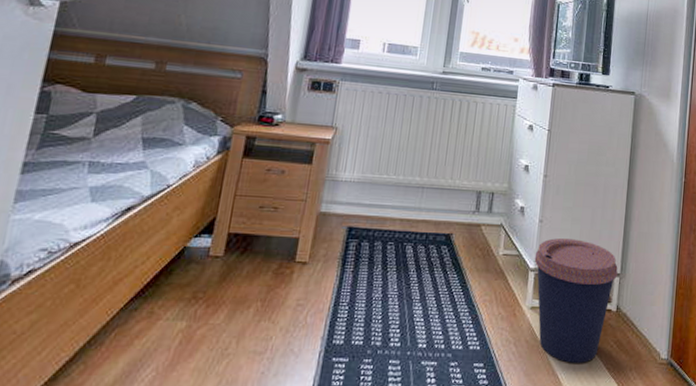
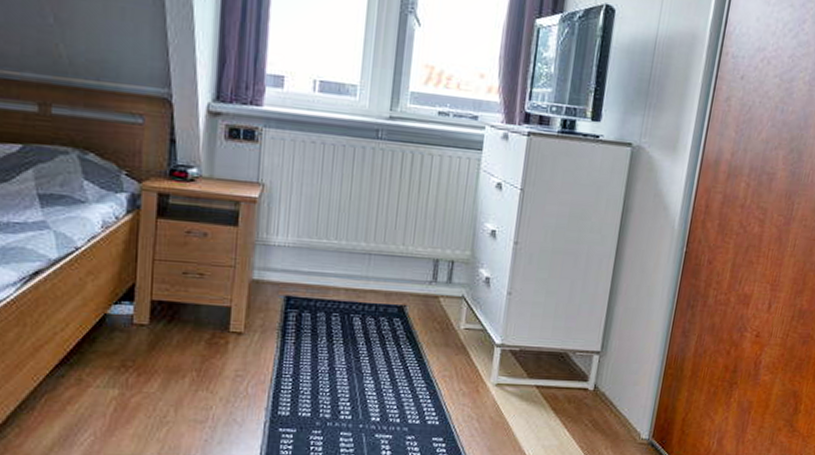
coffee cup: present [534,238,618,363] -> none [501,312,598,441]

